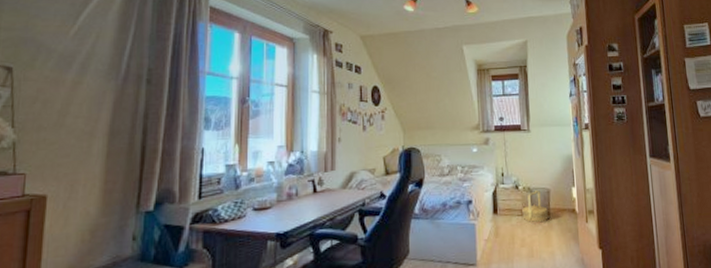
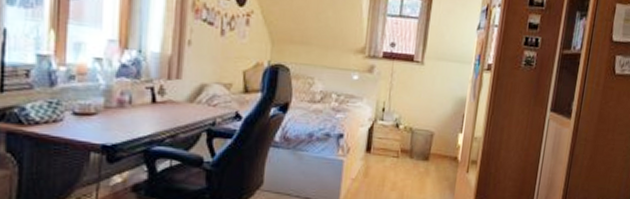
basket: present [522,189,548,223] -> none [398,131,428,168]

